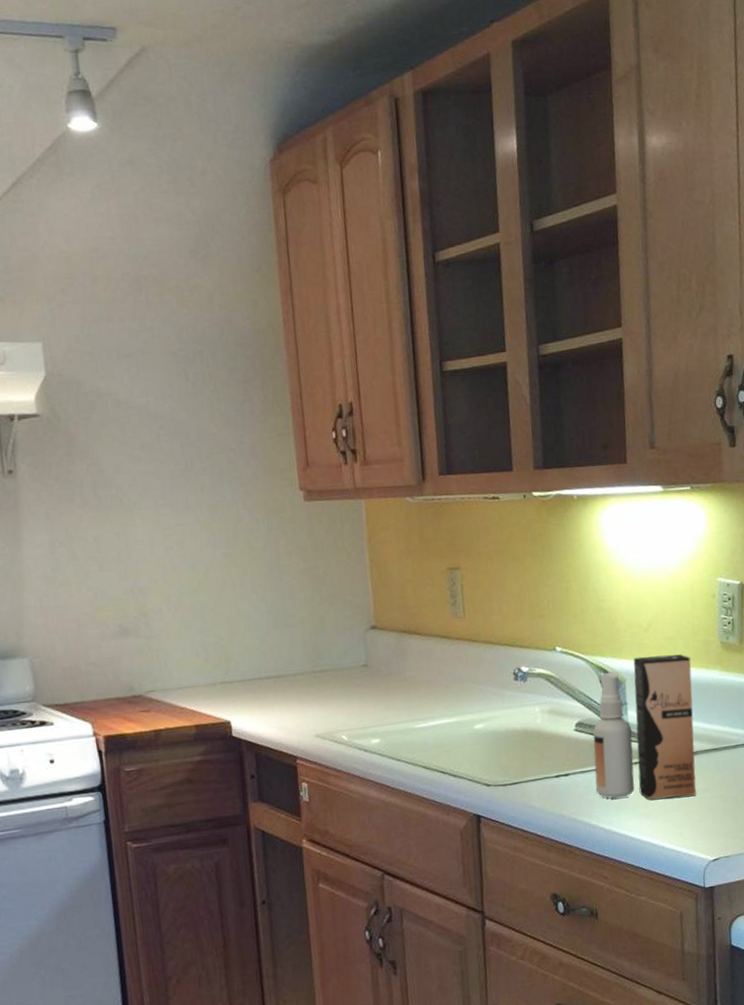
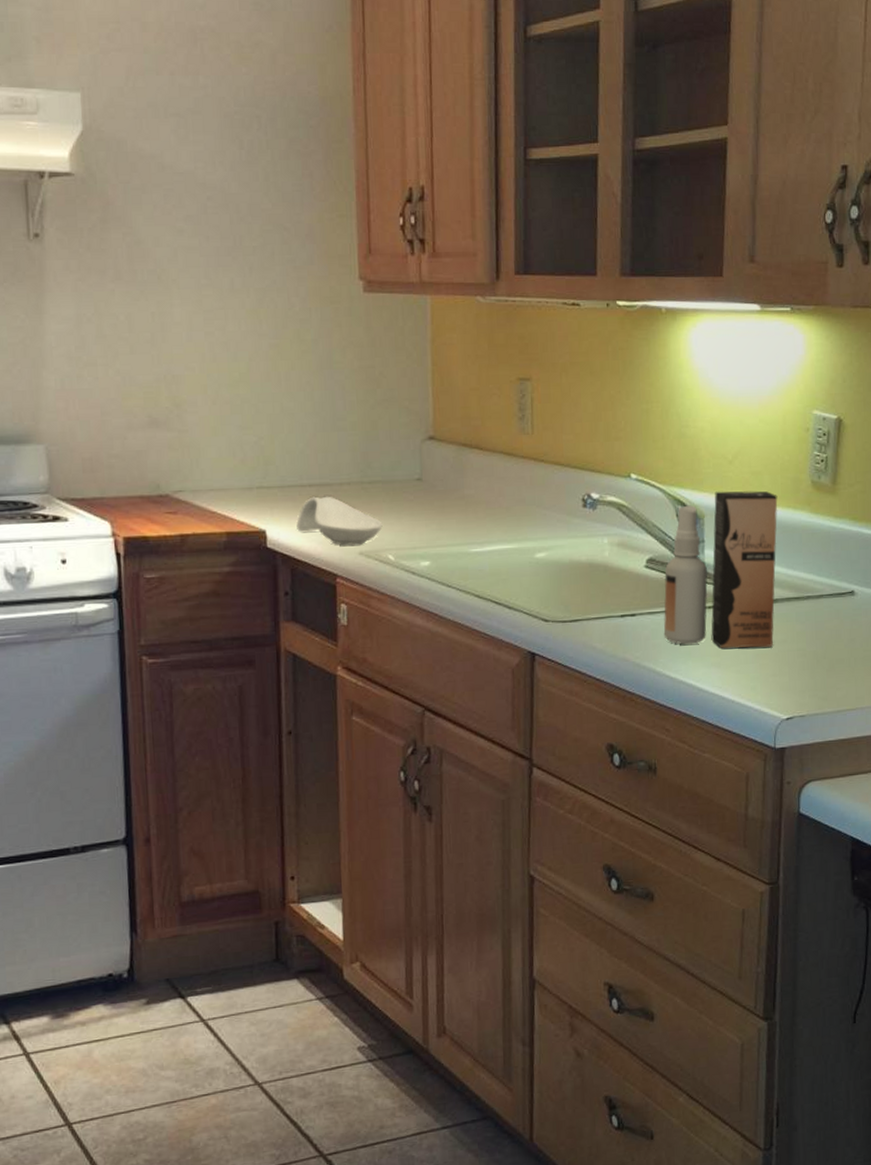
spoon rest: none [257,686,335,730] -> present [296,496,383,546]

